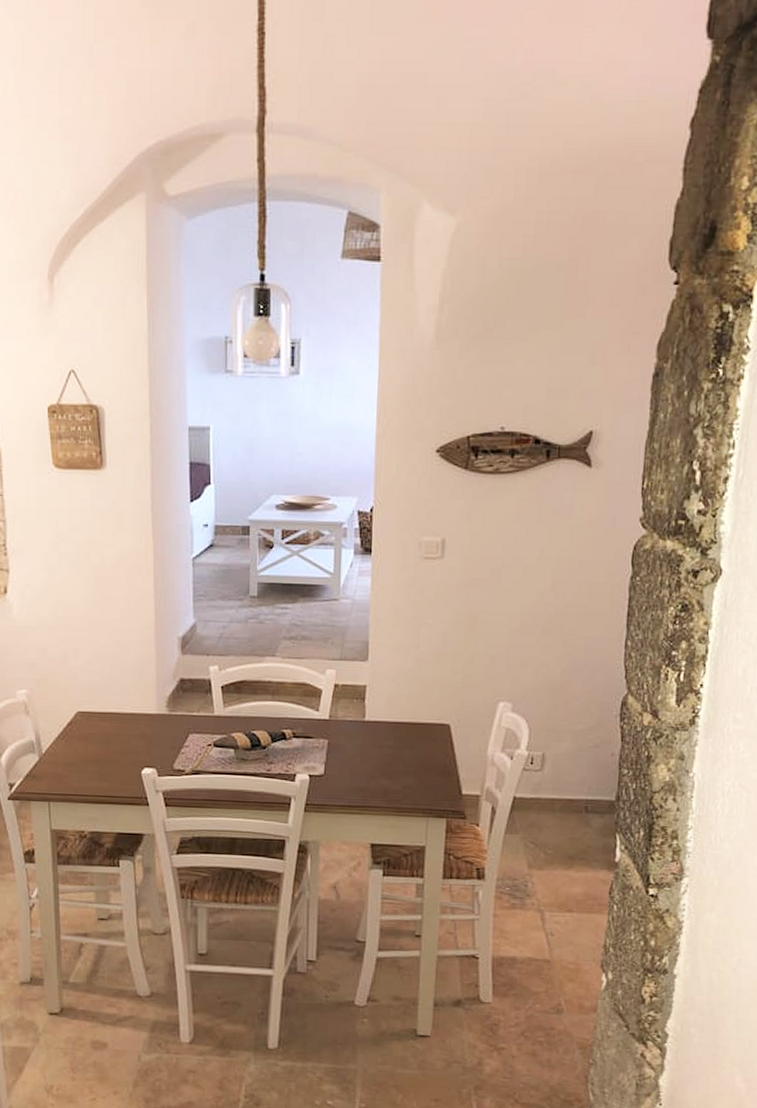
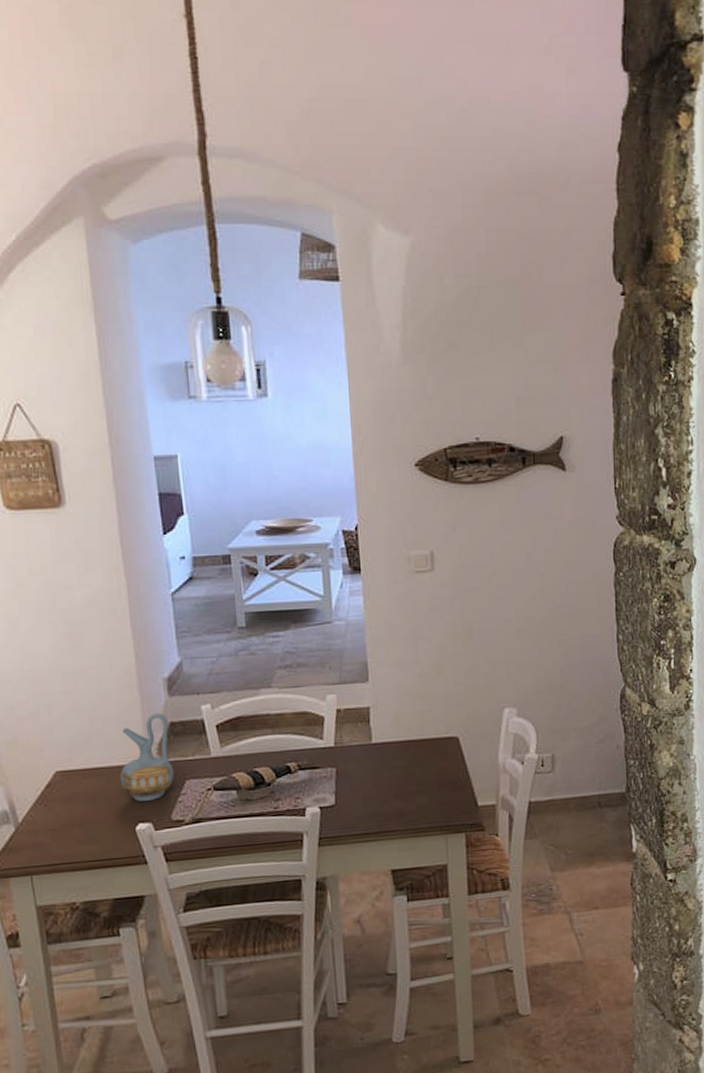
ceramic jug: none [131,668,180,749] -> present [119,712,175,802]

